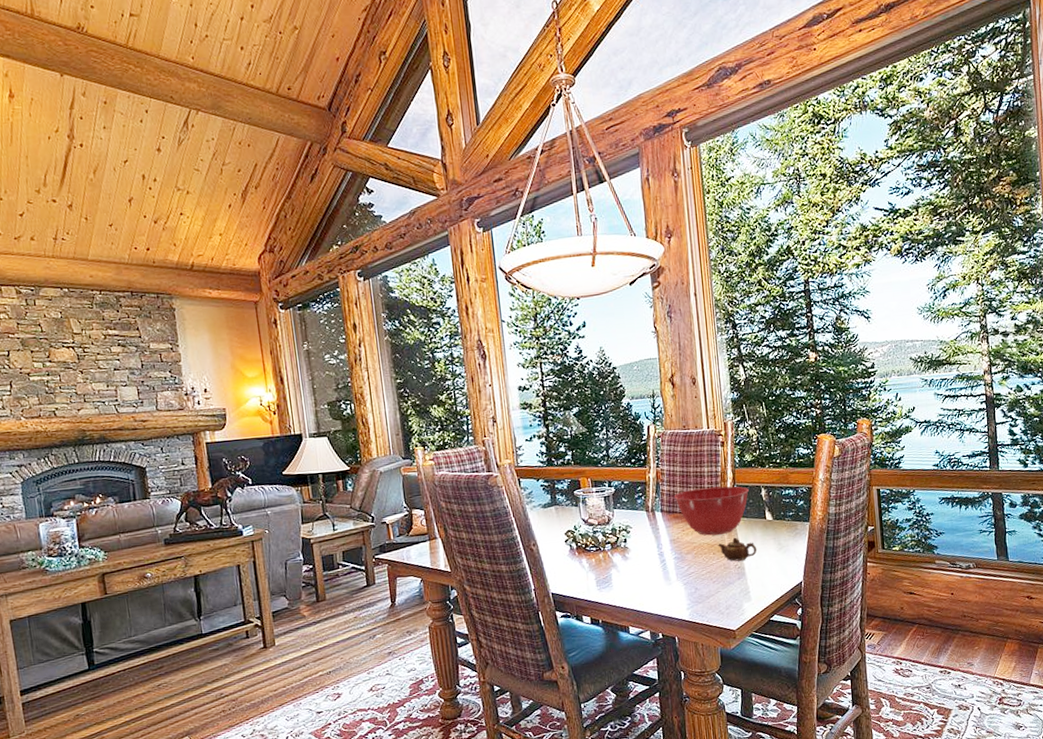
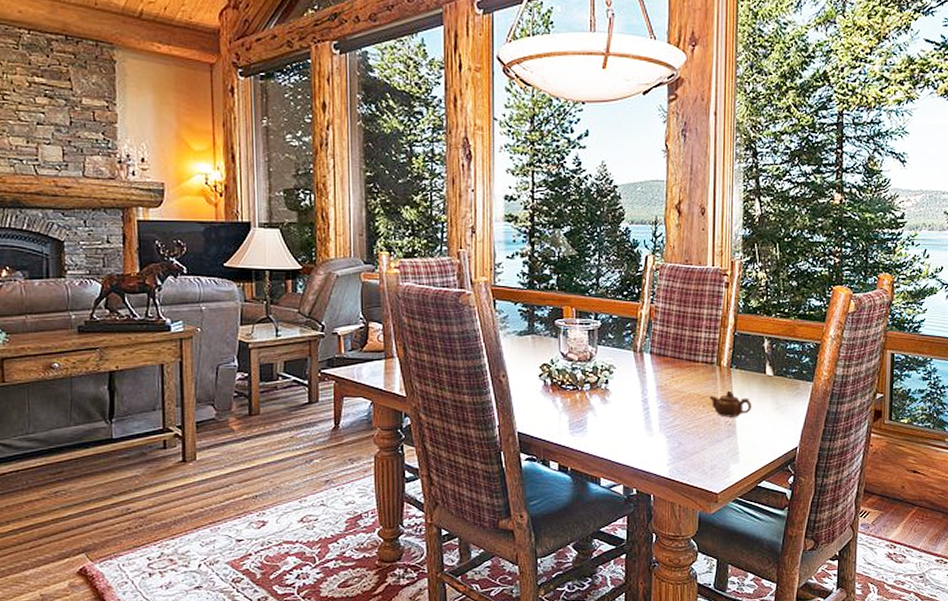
mixing bowl: present [674,486,749,536] -> none [666,332,750,386]

